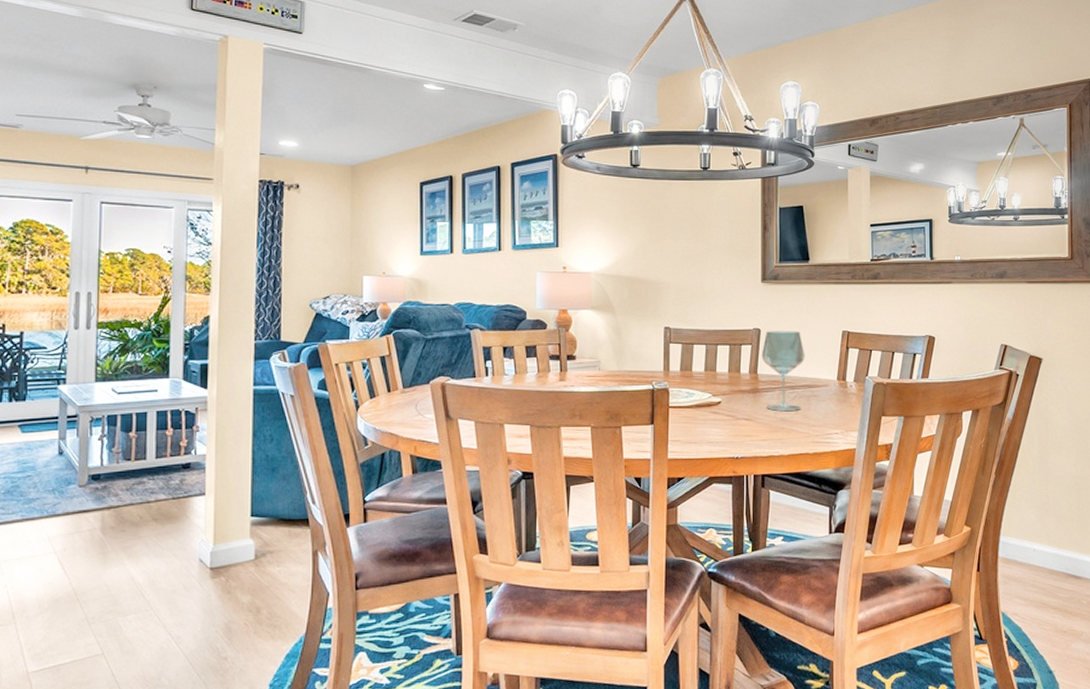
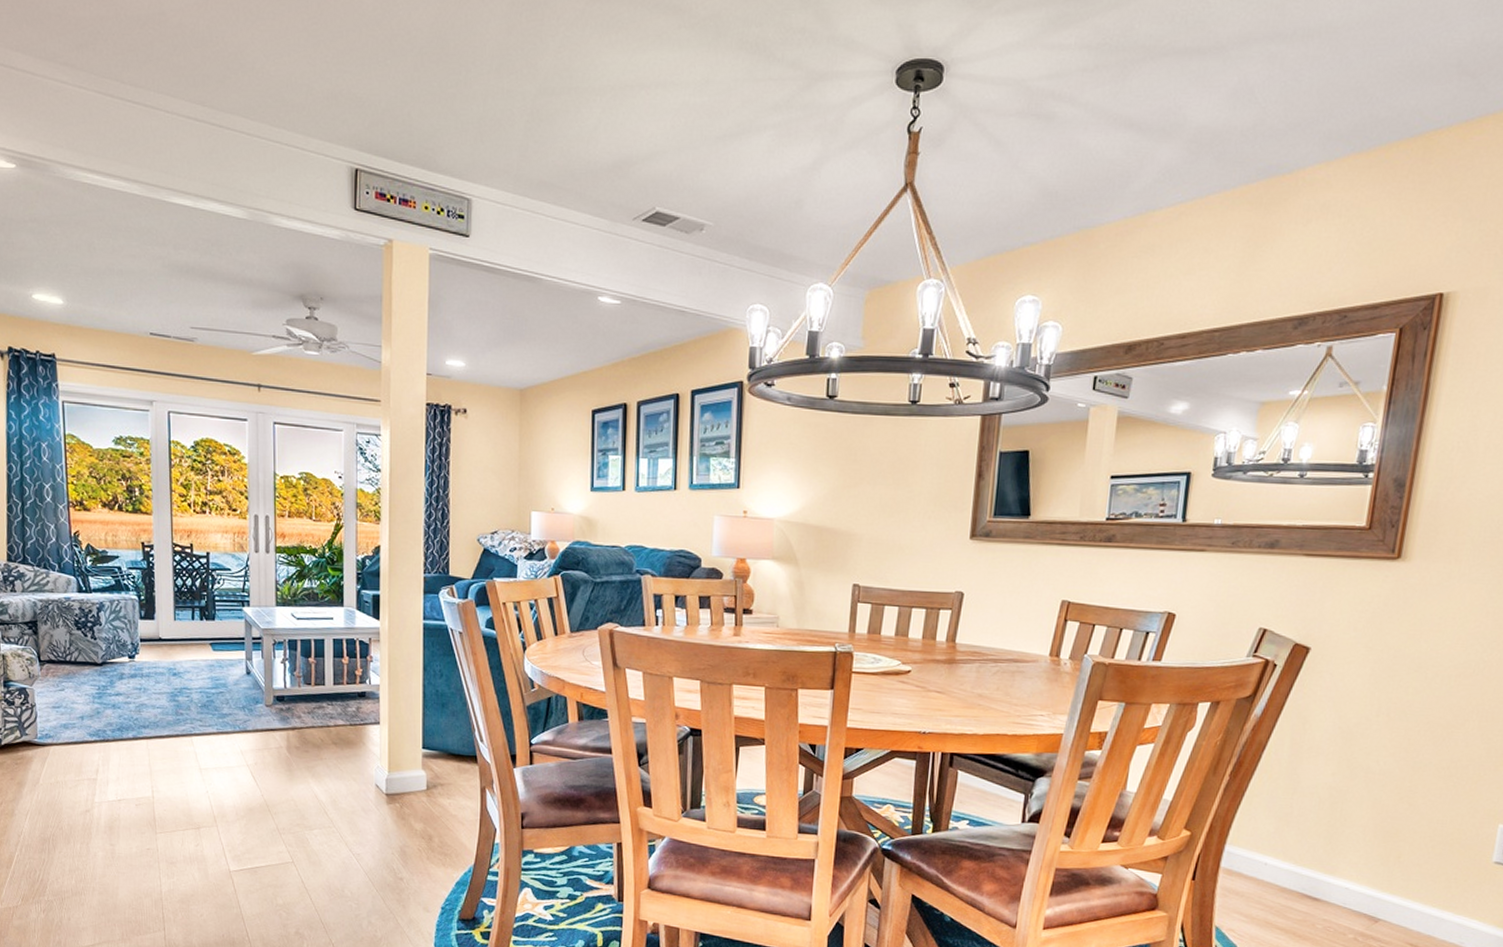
wine glass: present [761,331,805,412] -> none [962,595,1014,687]

